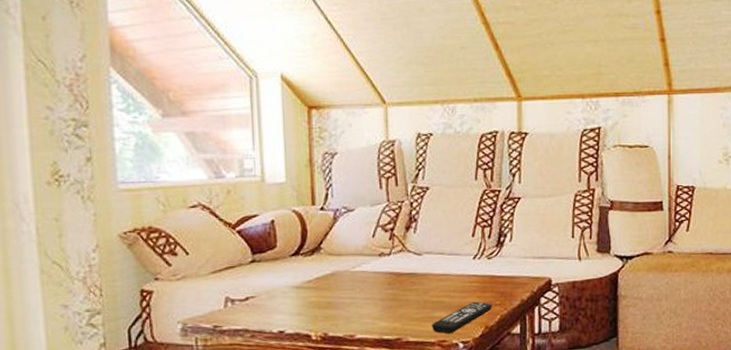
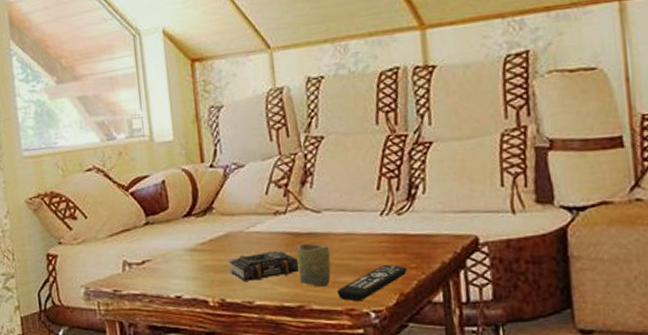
book: none [333,288,400,317] -> present [228,250,300,281]
cup: none [398,282,428,321] -> present [296,243,331,287]

